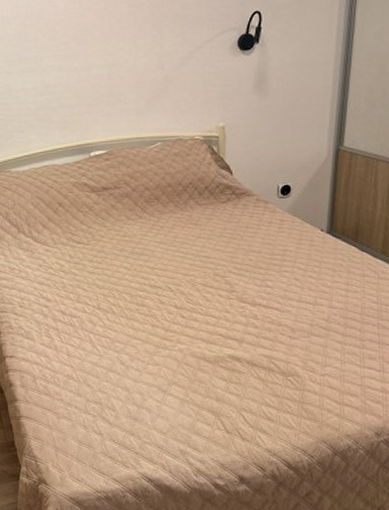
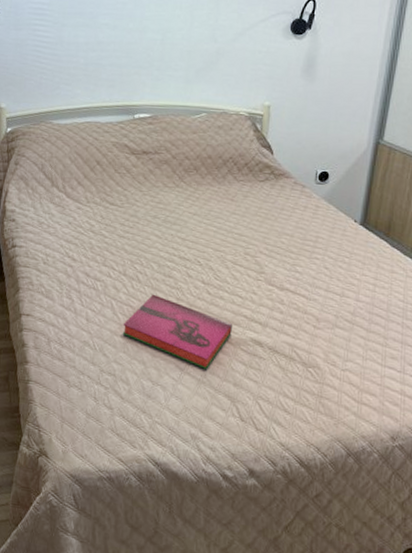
hardback book: none [103,323,209,388] -> present [122,294,232,369]

